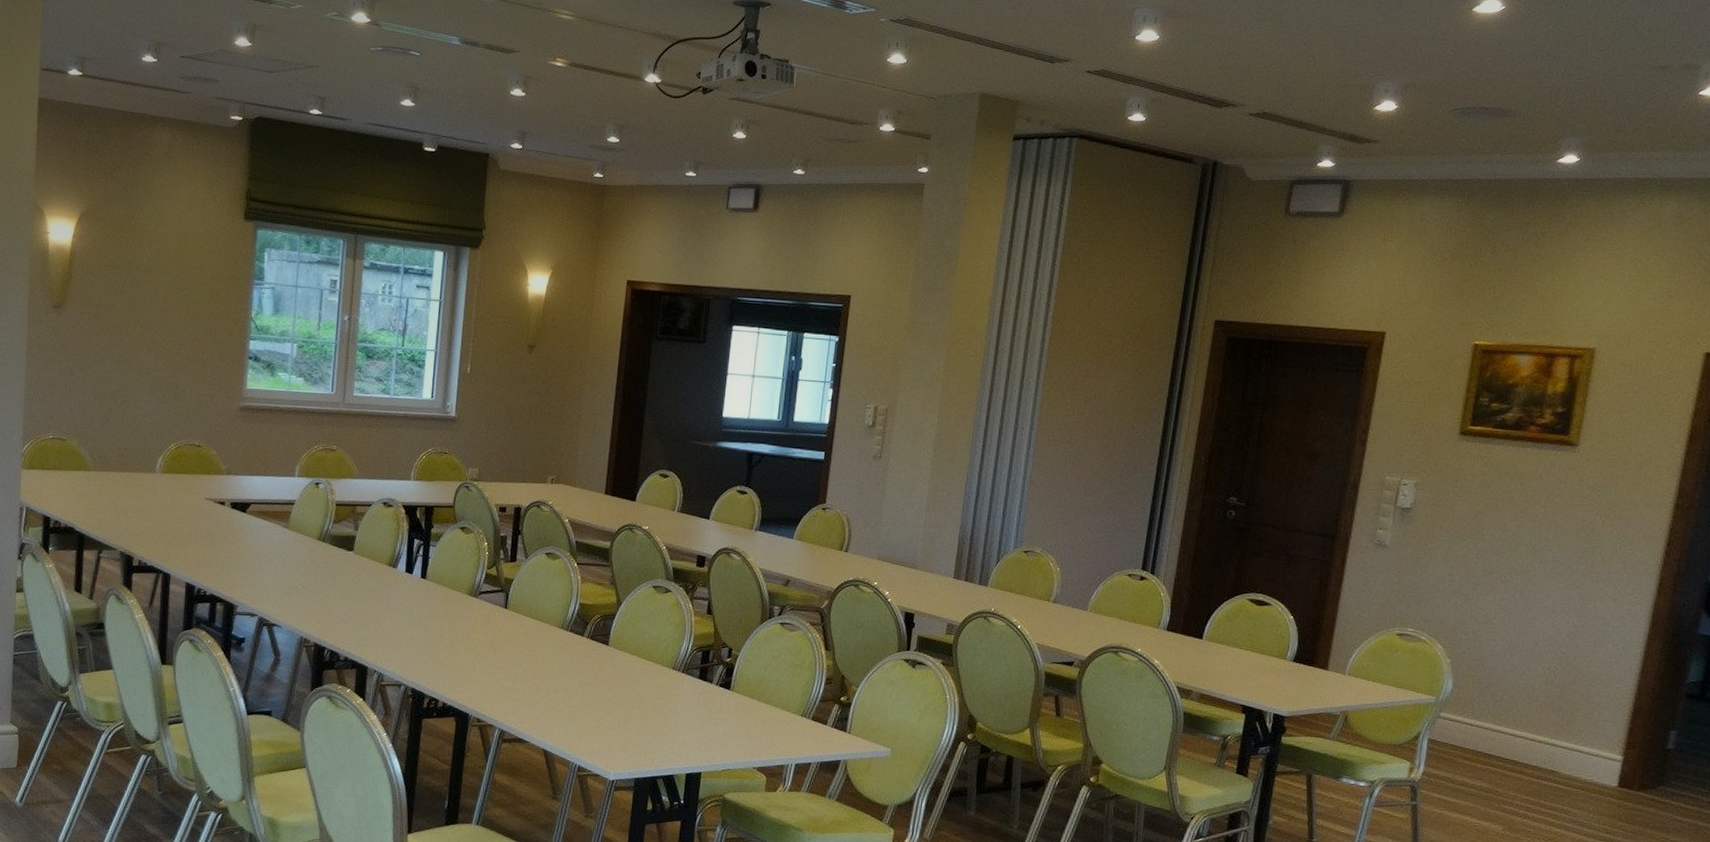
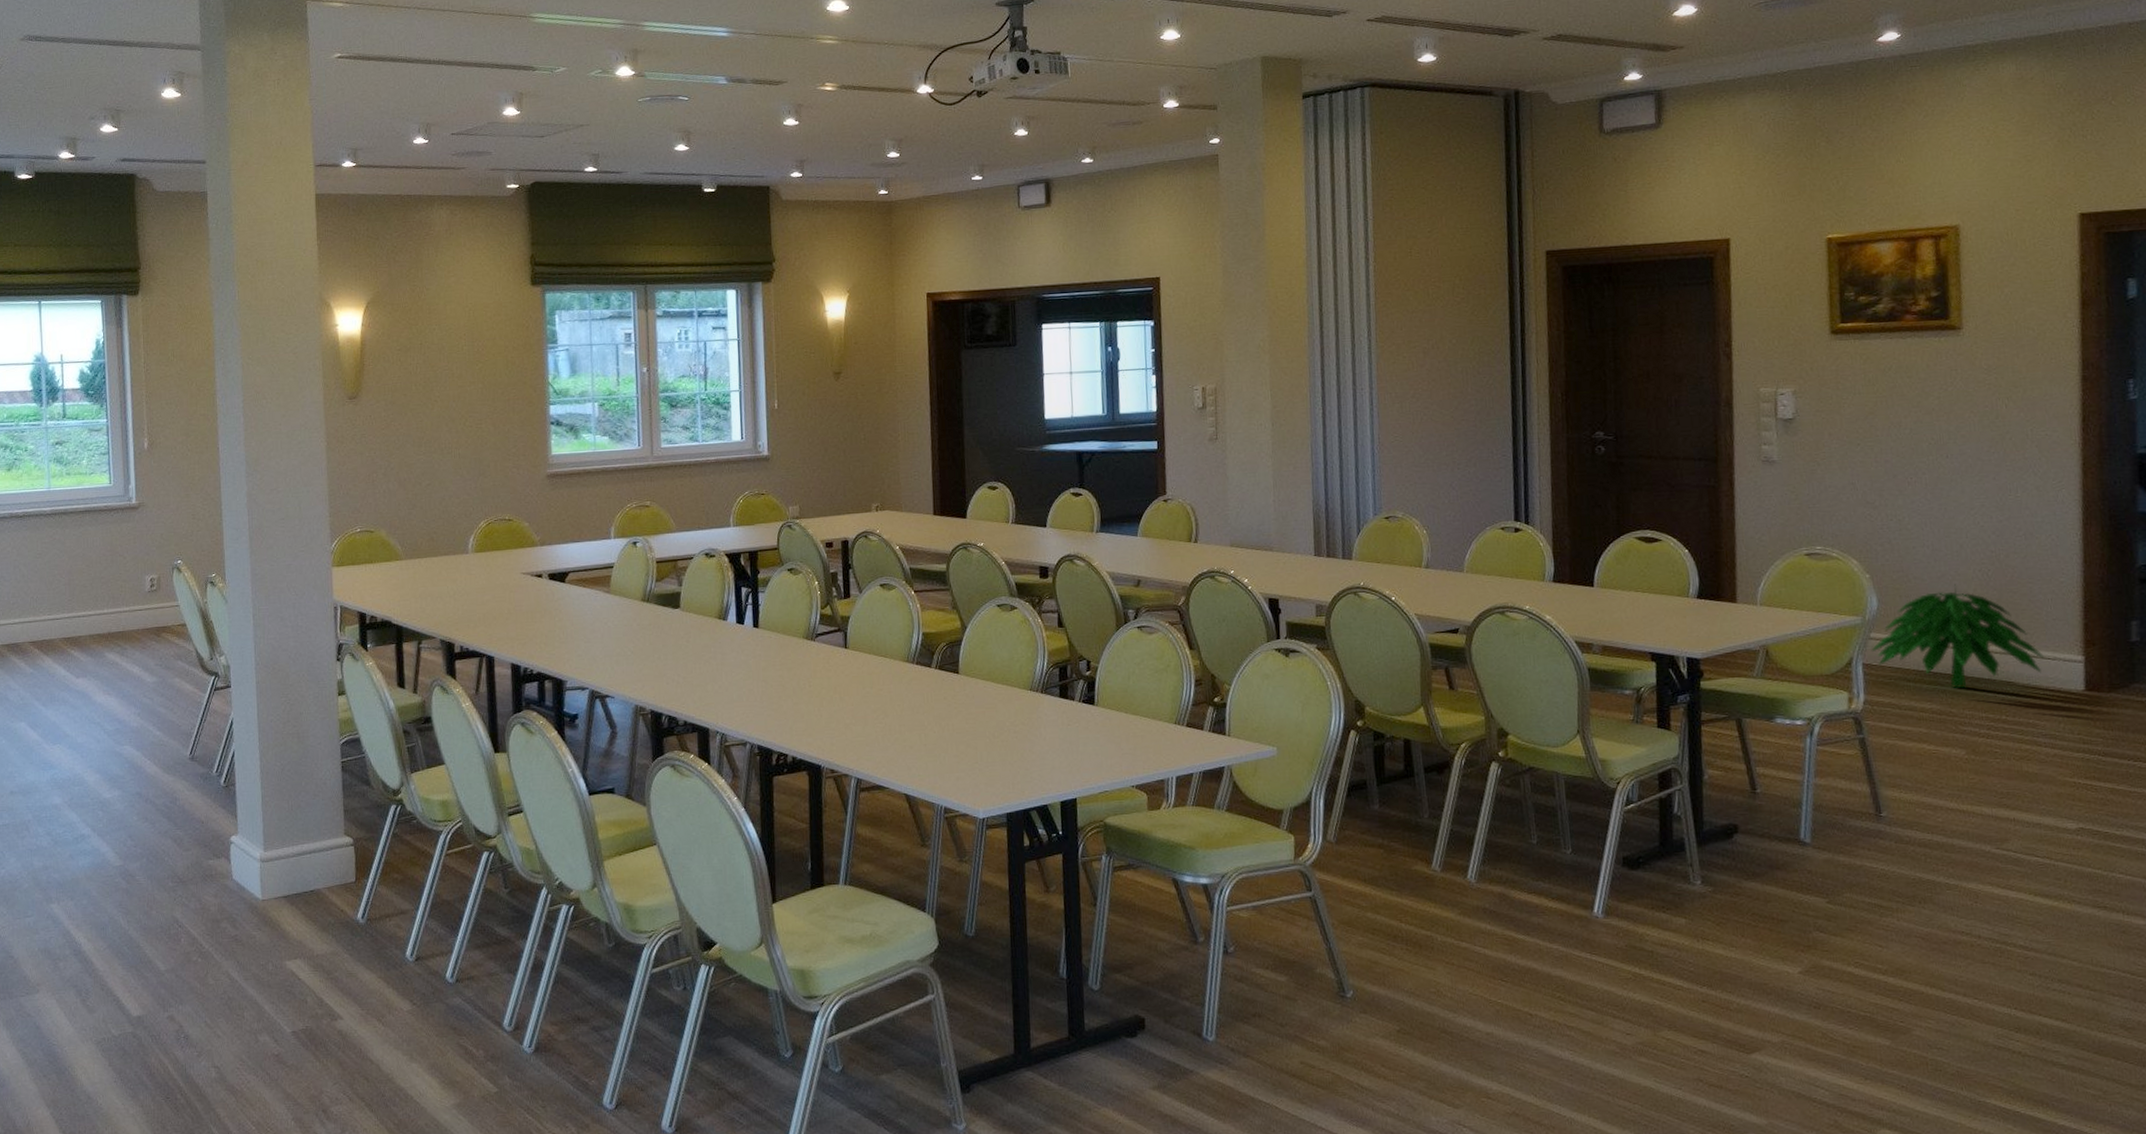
indoor plant: none [1438,677,1588,772] -> present [1871,583,2044,689]

